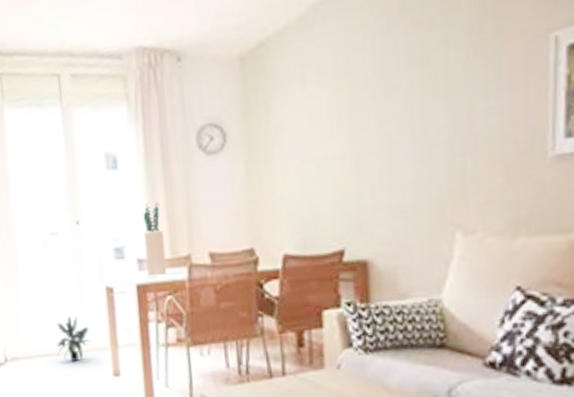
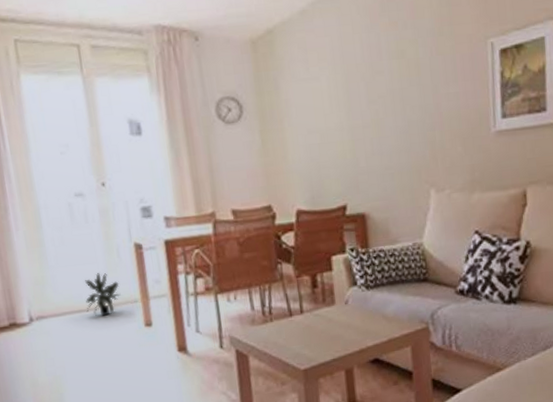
vase: present [143,202,167,277] -> none [168,165,193,233]

